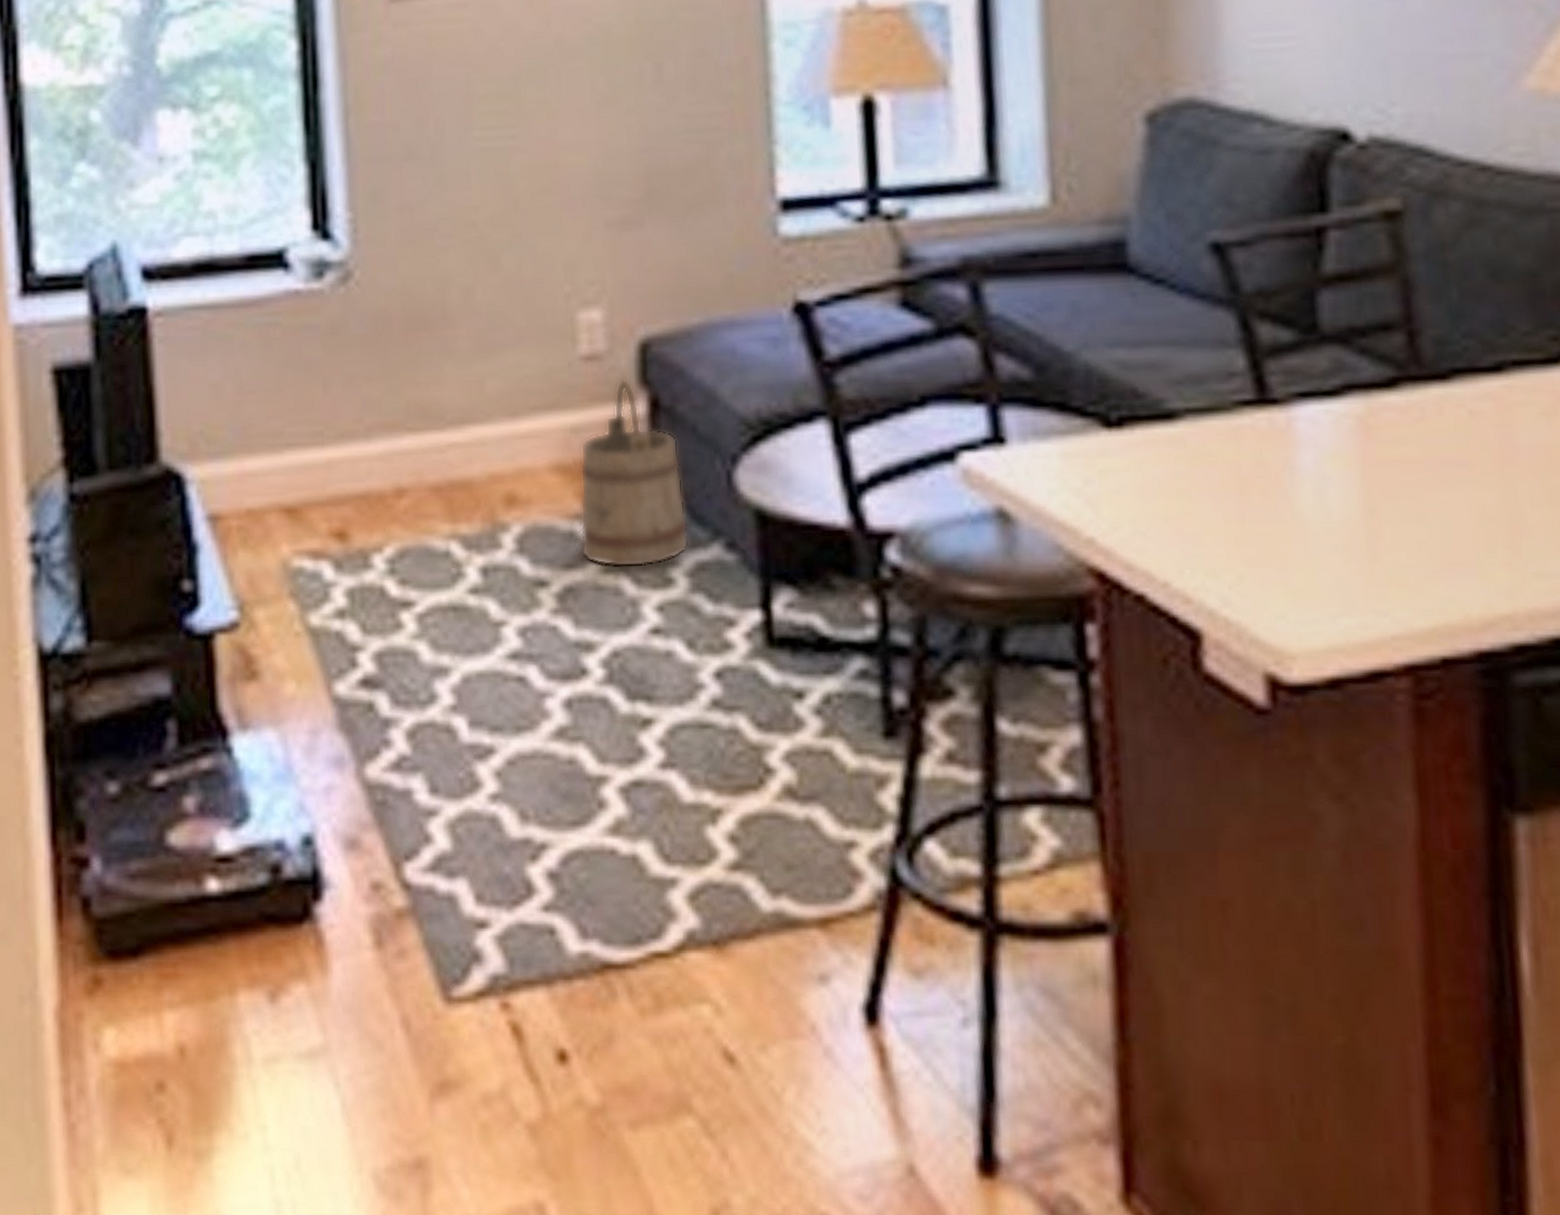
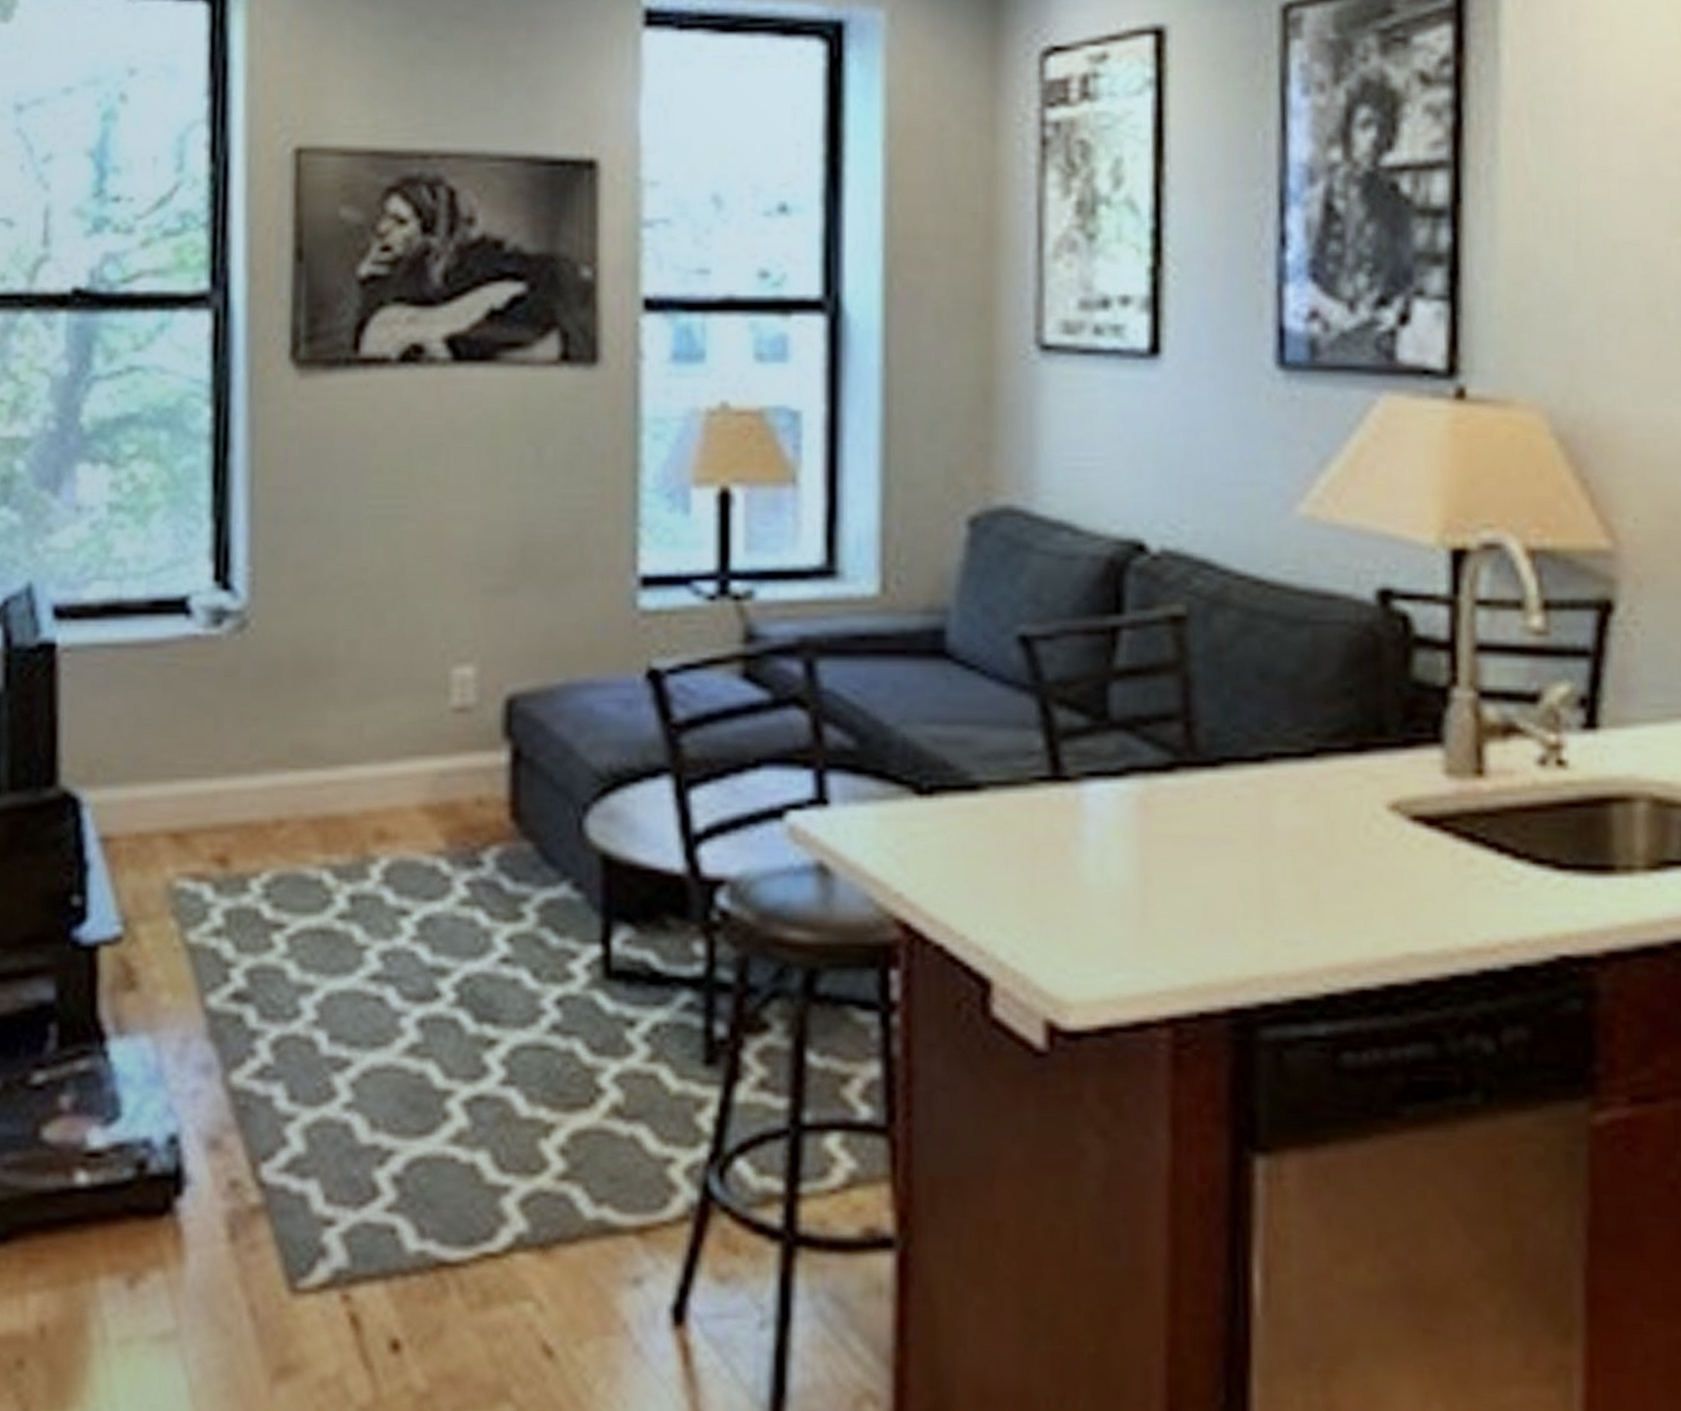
bucket: present [579,380,689,568] -> none [441,731,540,901]

